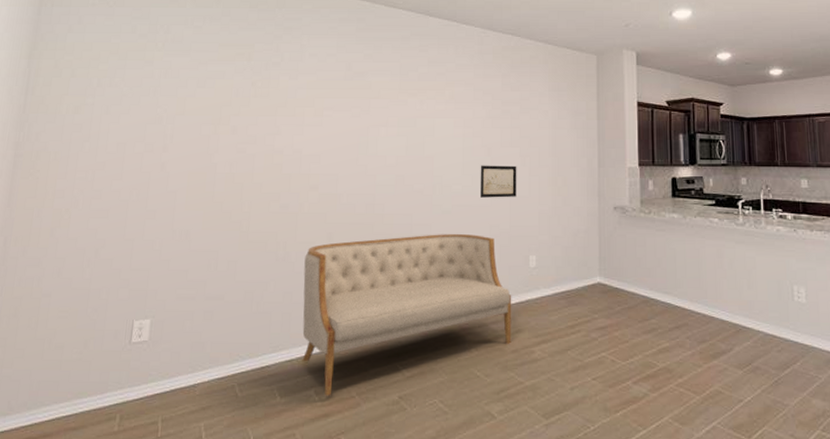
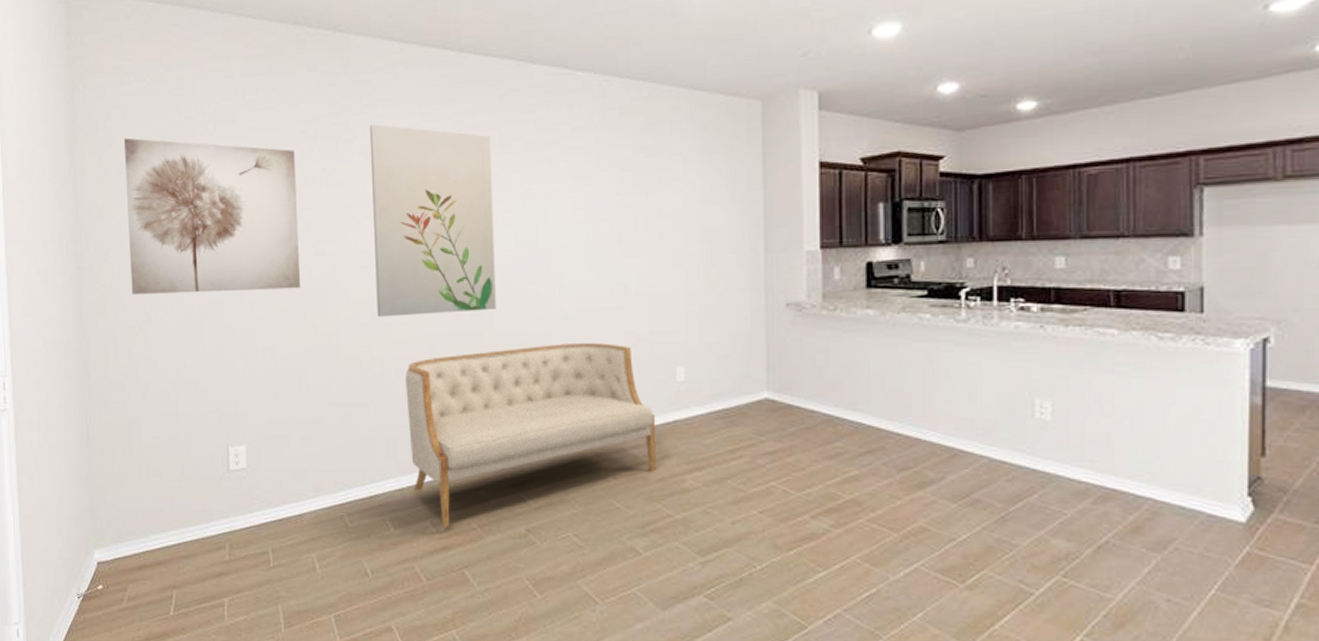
wall art: none [64,48,230,181] -> present [124,138,301,294]
wall art: none [285,52,393,207] -> present [369,124,496,317]
wall art: present [479,165,517,198] -> none [609,255,657,298]

